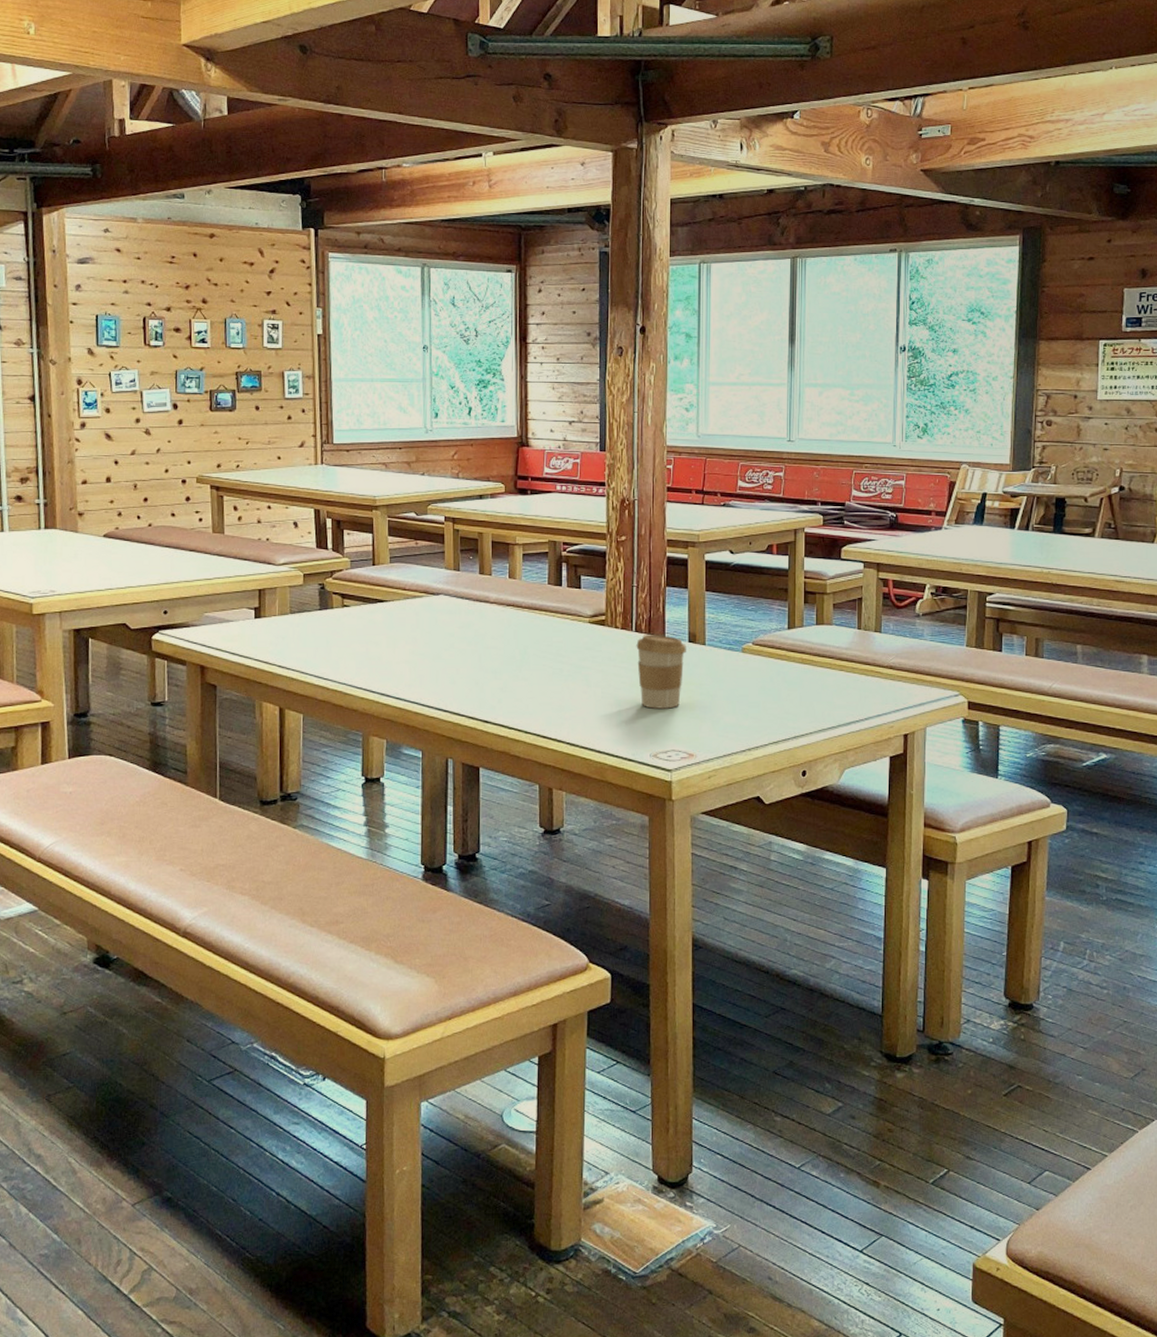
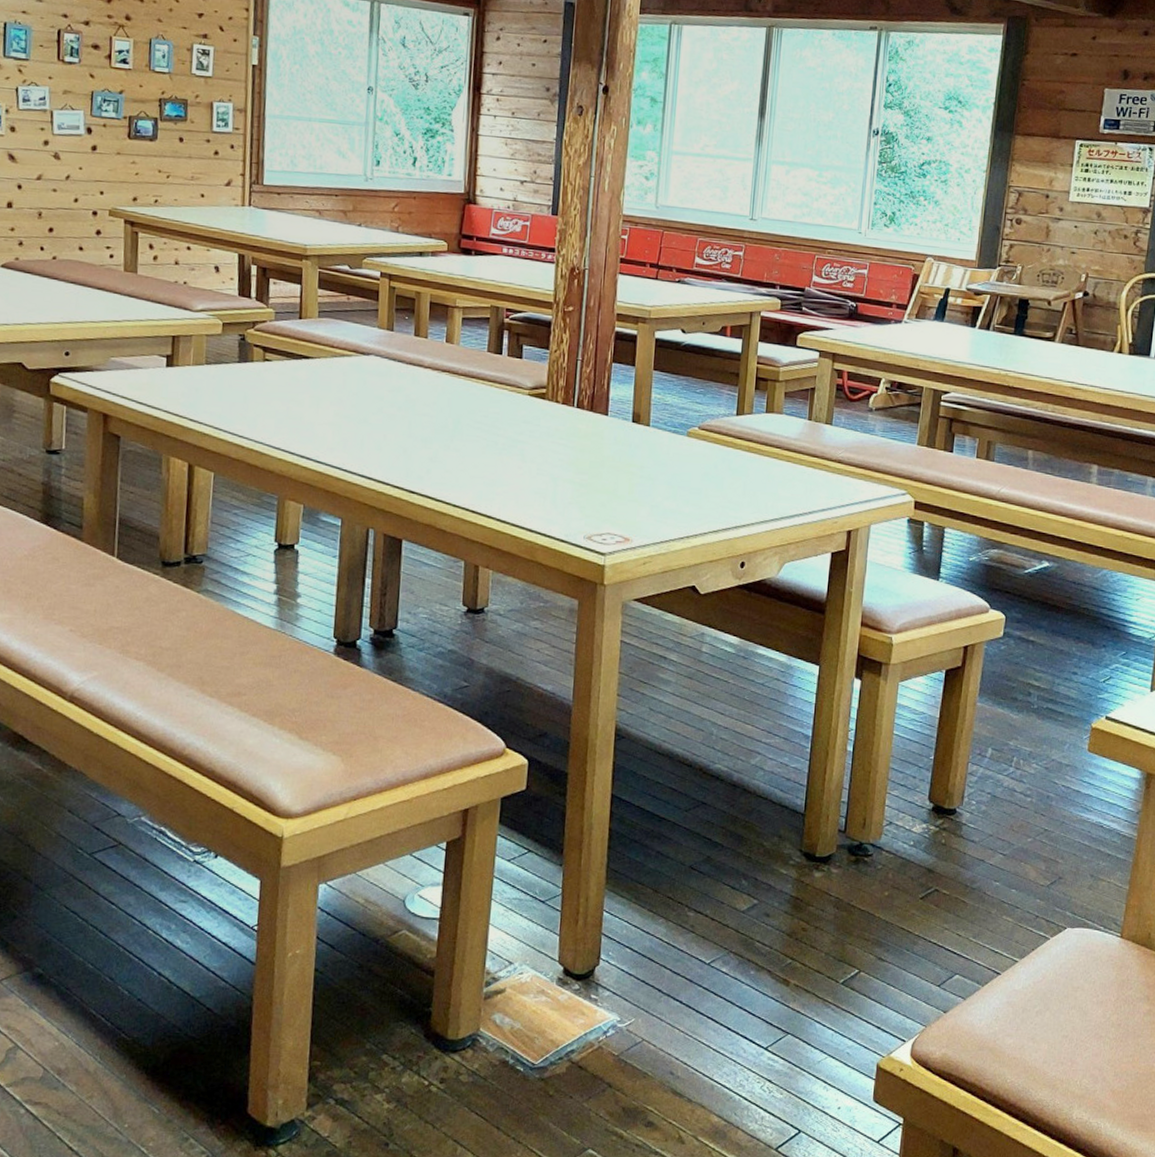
coffee cup: present [636,635,686,709] -> none [576,411,630,490]

